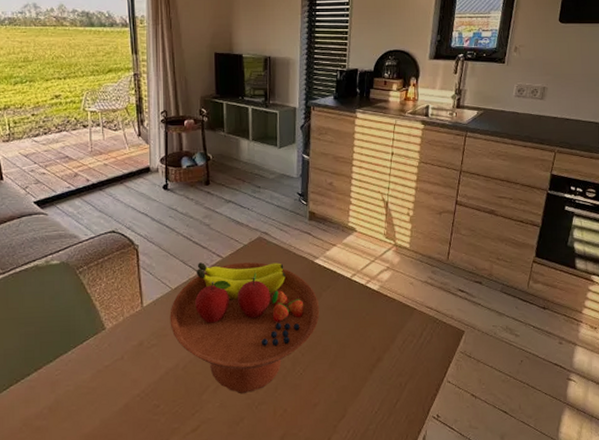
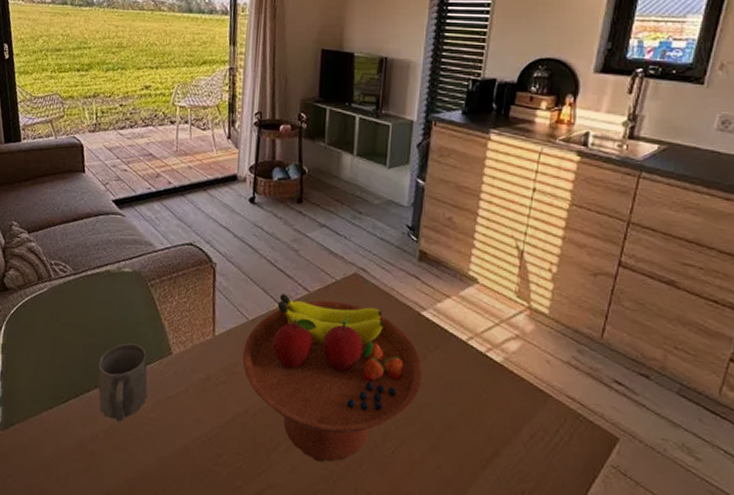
mug: none [36,326,86,396] -> present [98,343,148,422]

